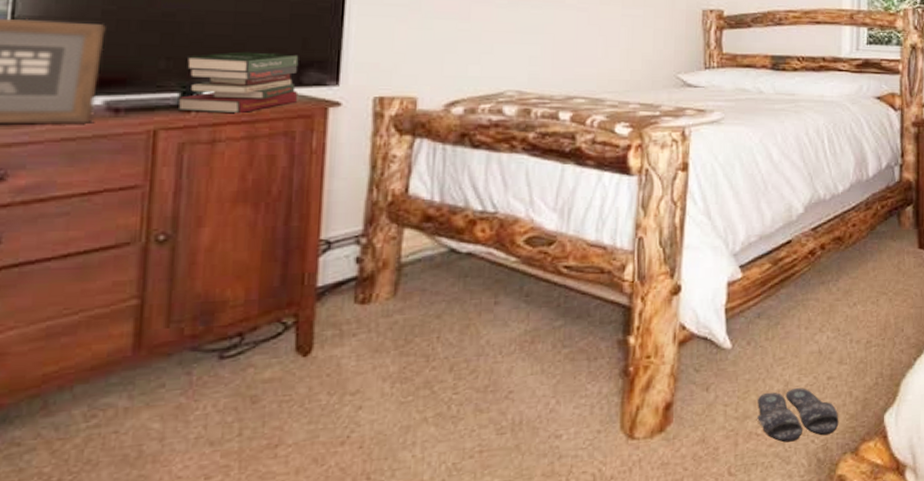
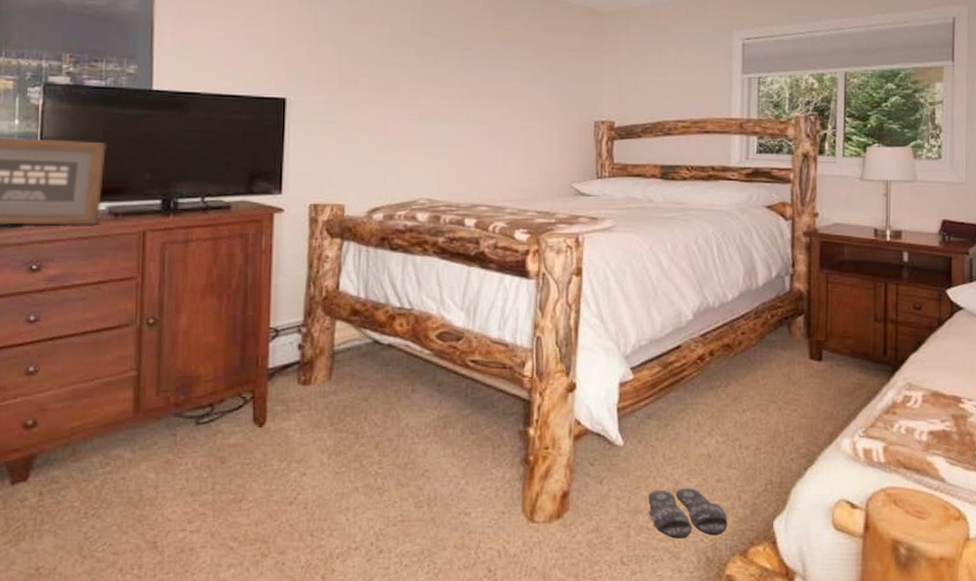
books: present [177,51,299,114] -> none [159,164,250,218]

